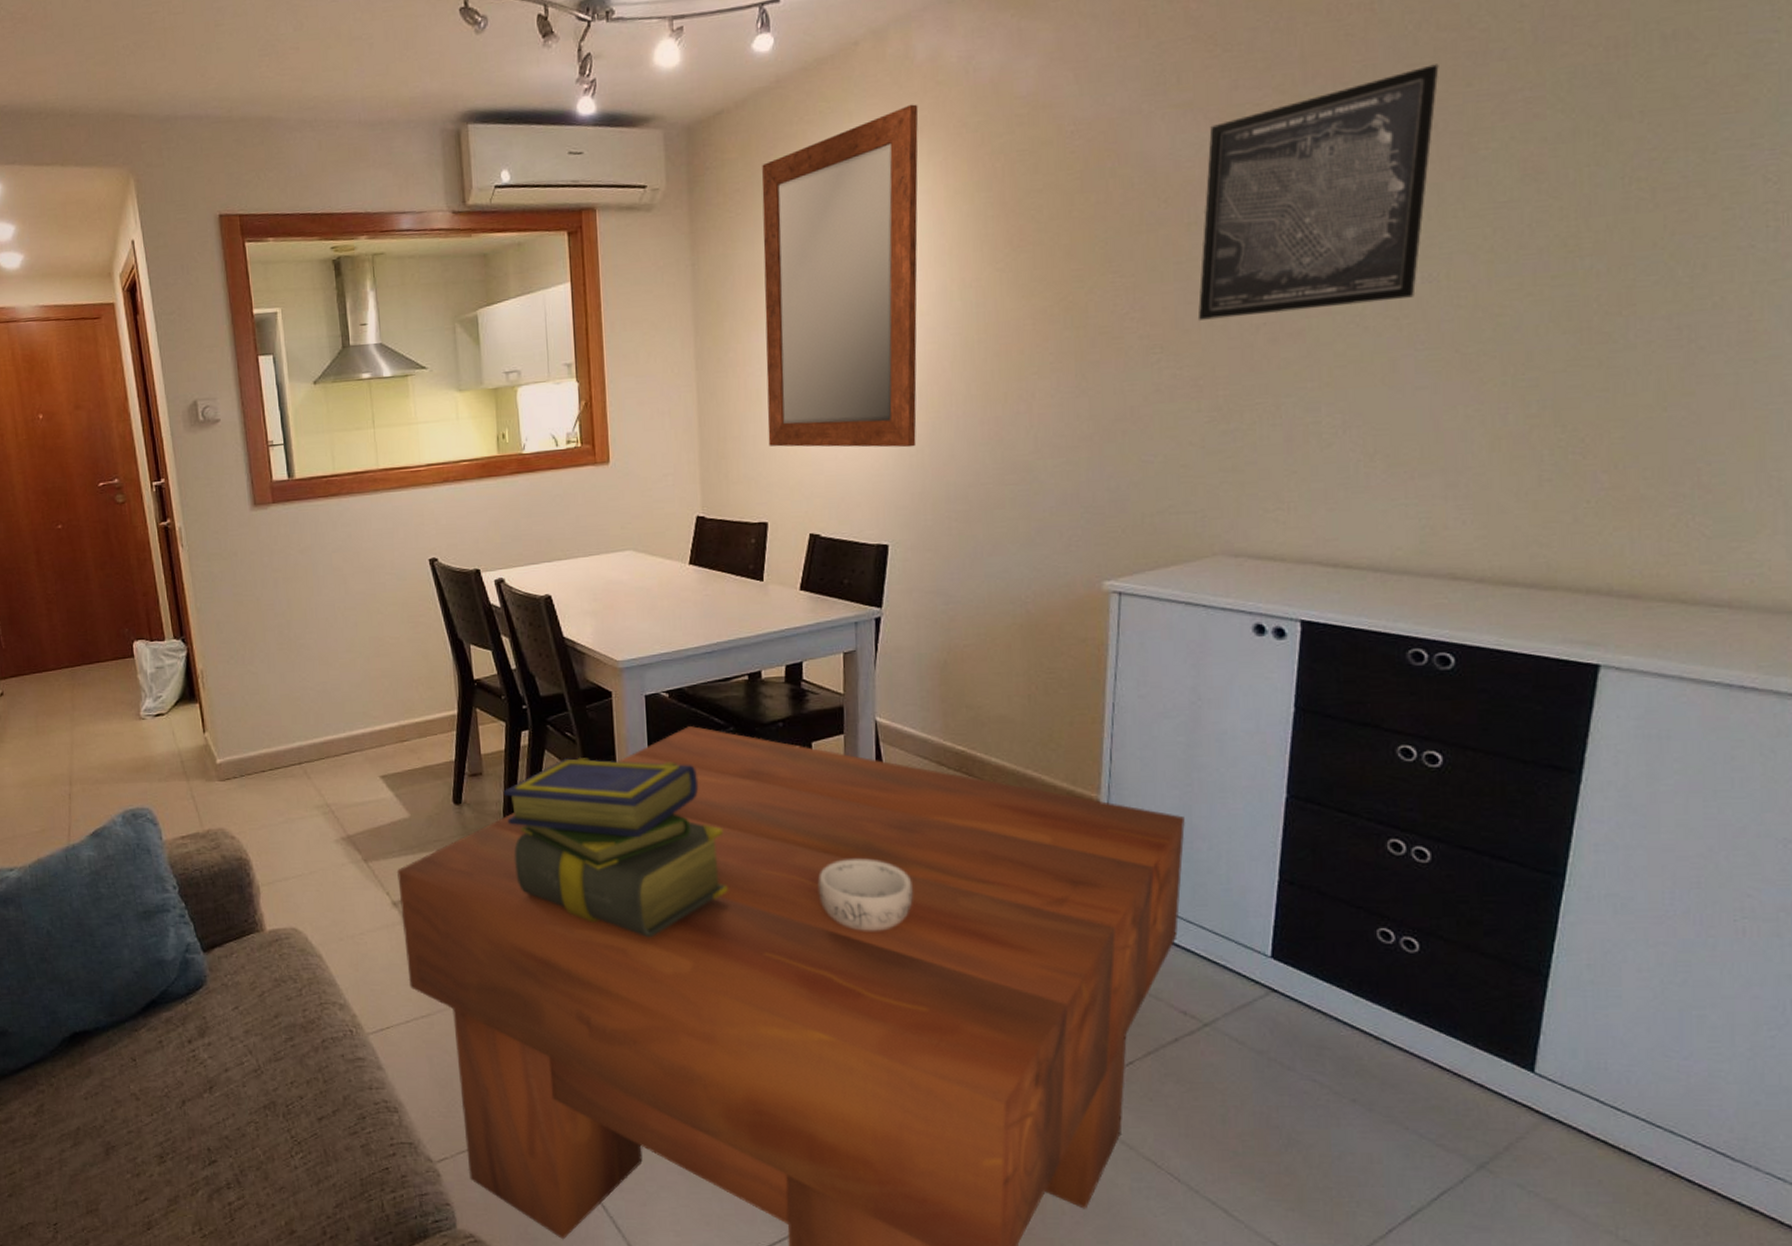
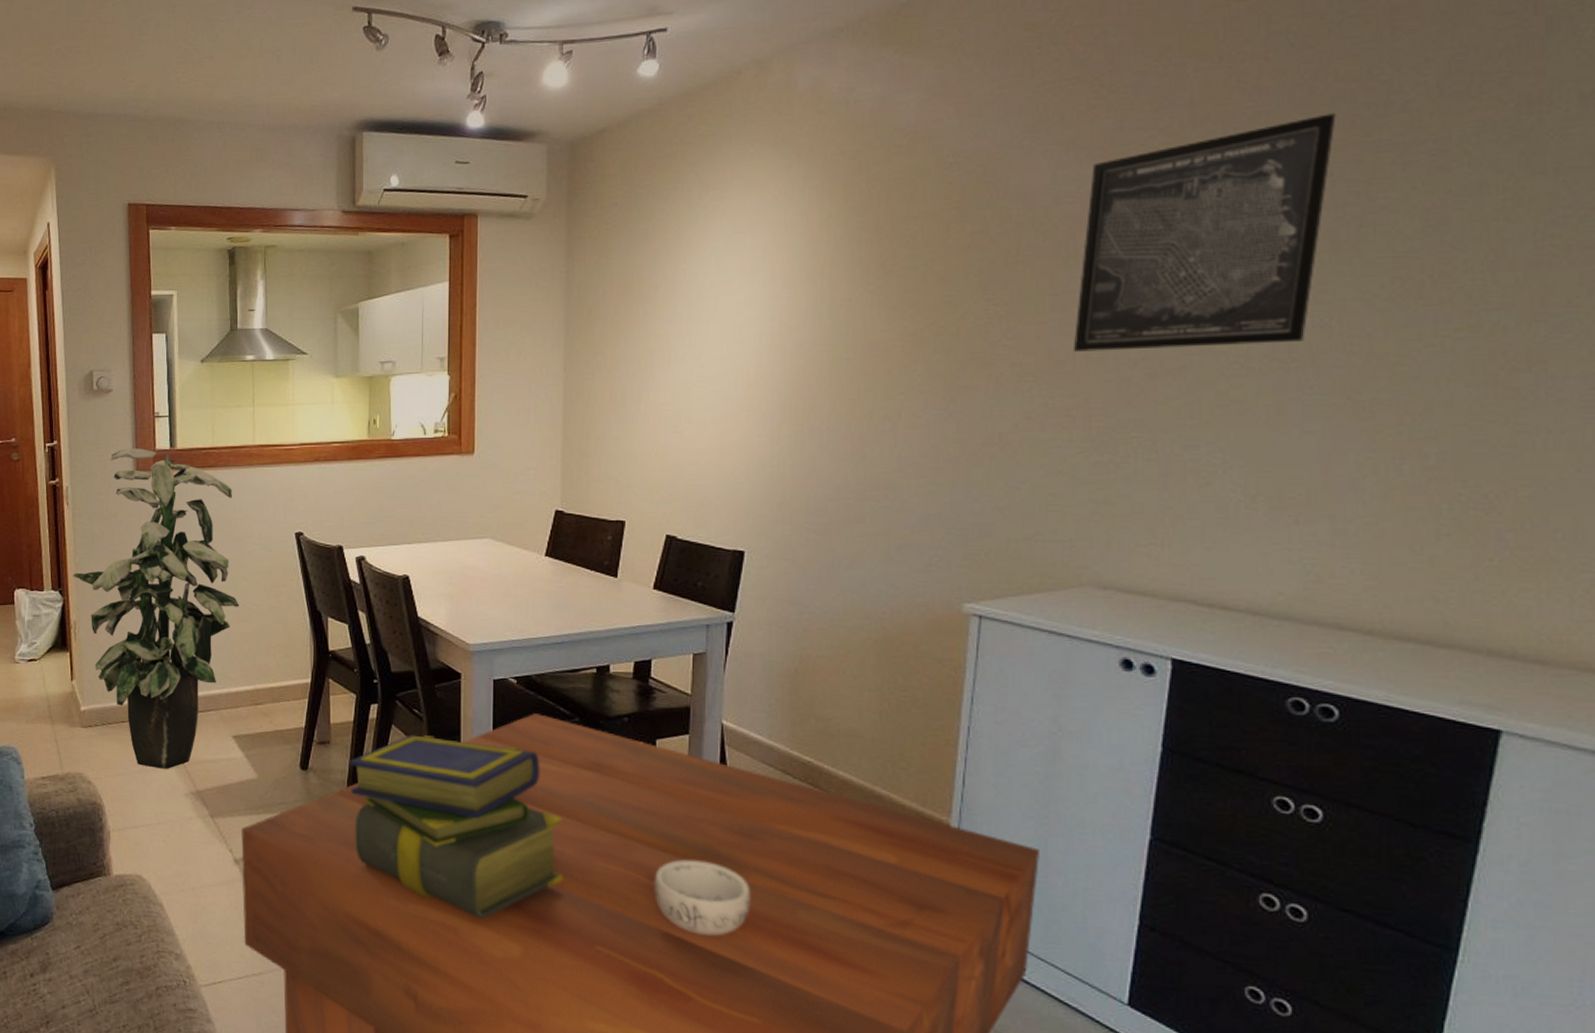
indoor plant: none [194,481,376,817] -> present [72,448,240,769]
mirror: present [762,104,919,448] -> none [631,130,797,458]

